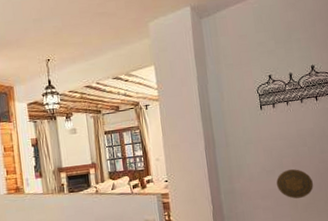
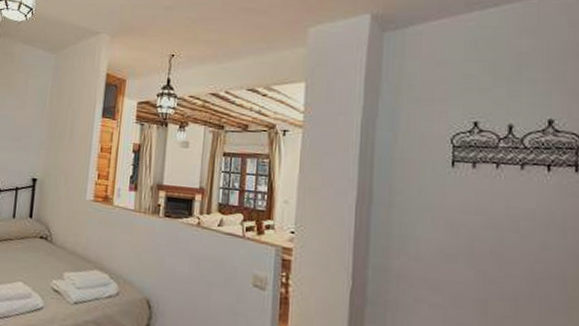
decorative plate: present [276,169,314,199] -> none [458,260,519,306]

